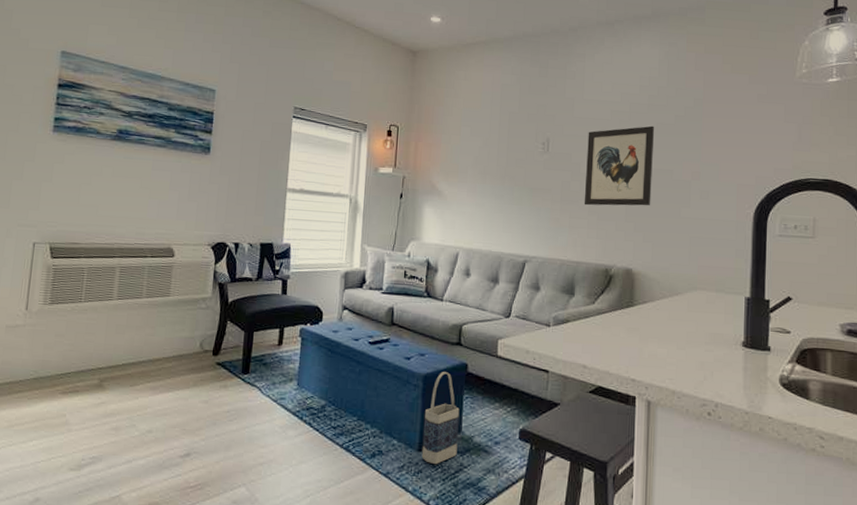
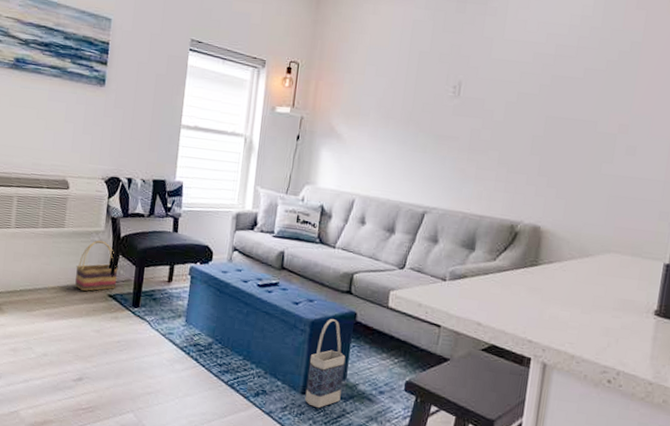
basket: none [181,307,227,361] -> present [75,240,118,292]
wall art: present [584,125,655,206] -> none [493,71,582,160]

